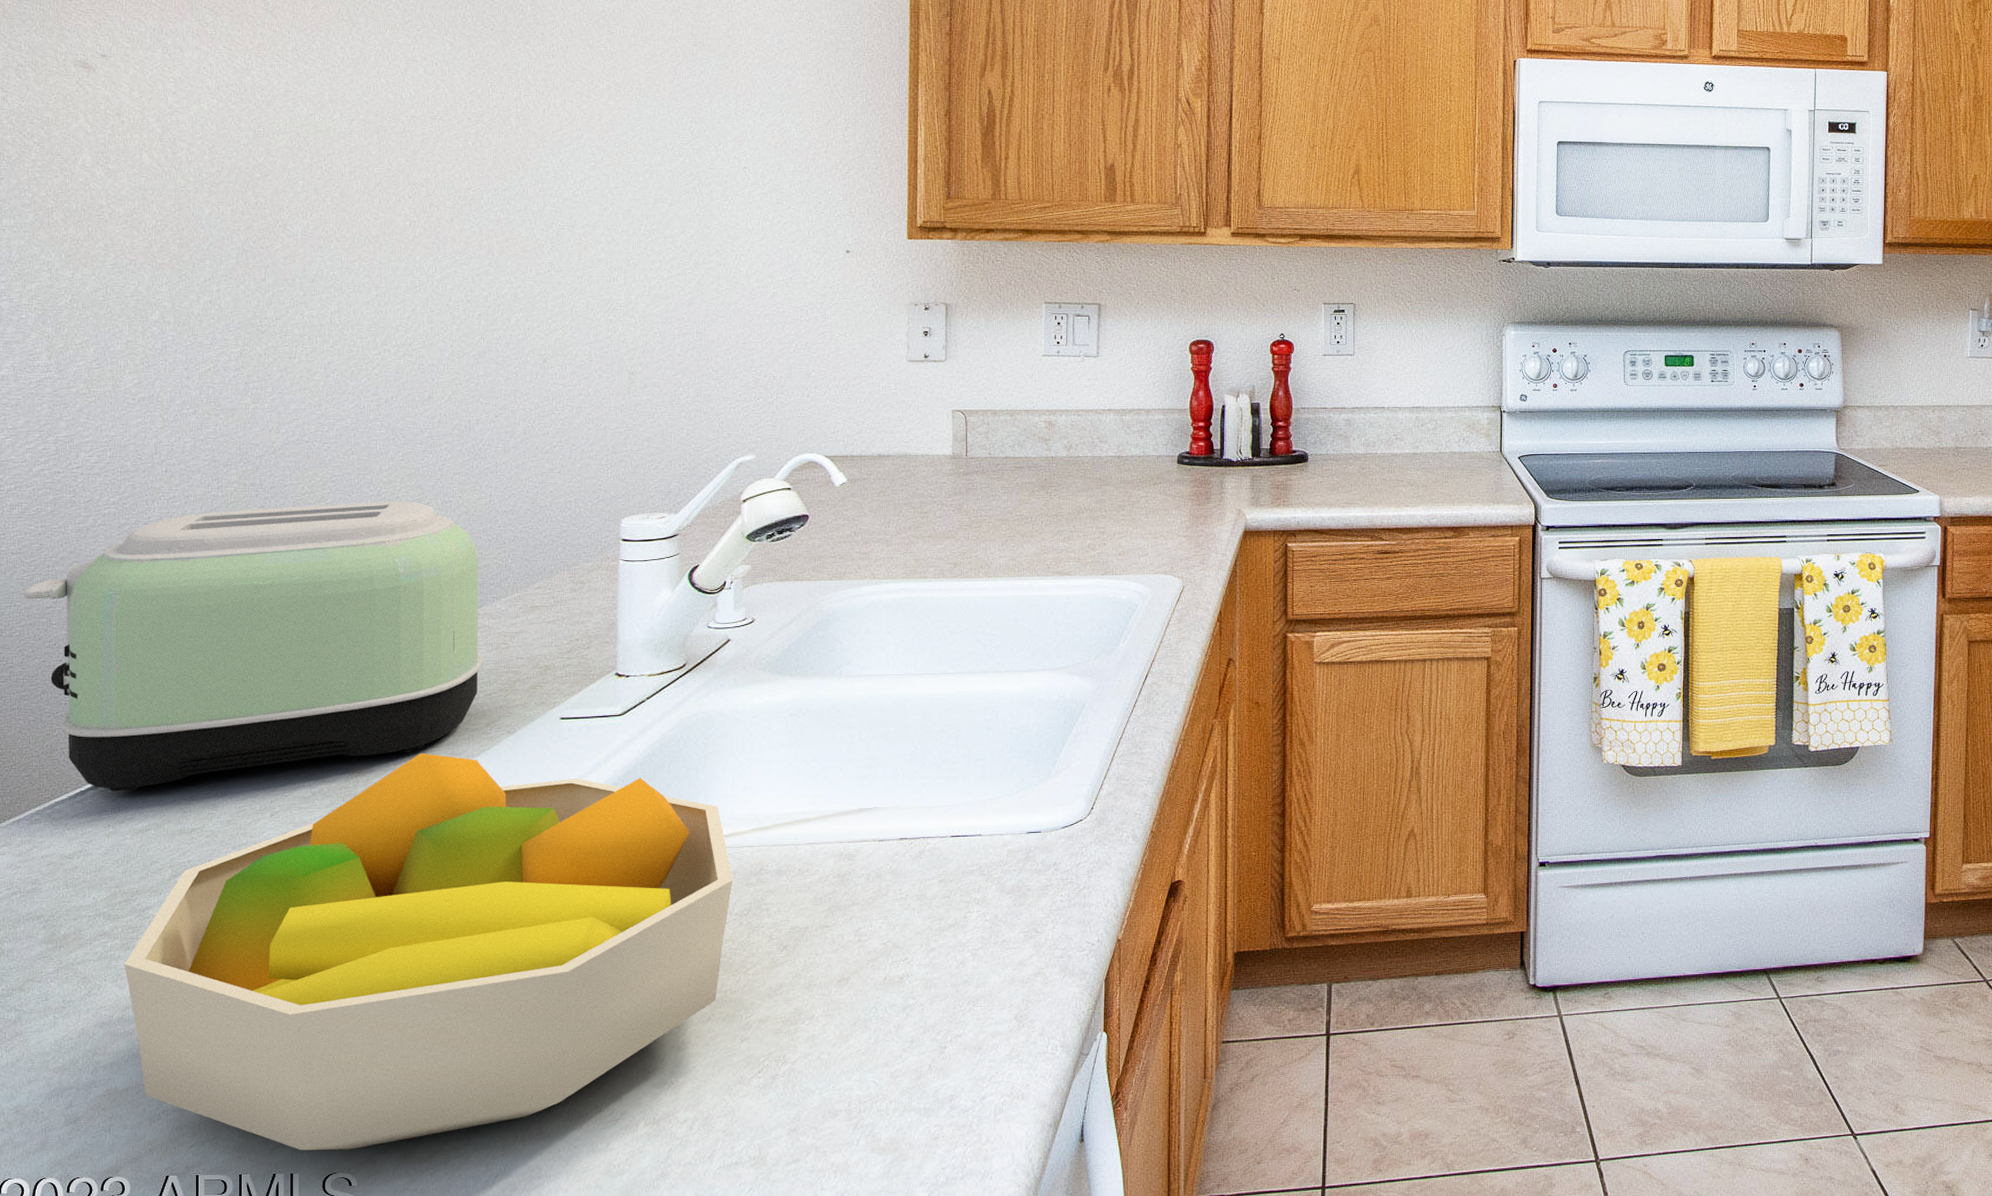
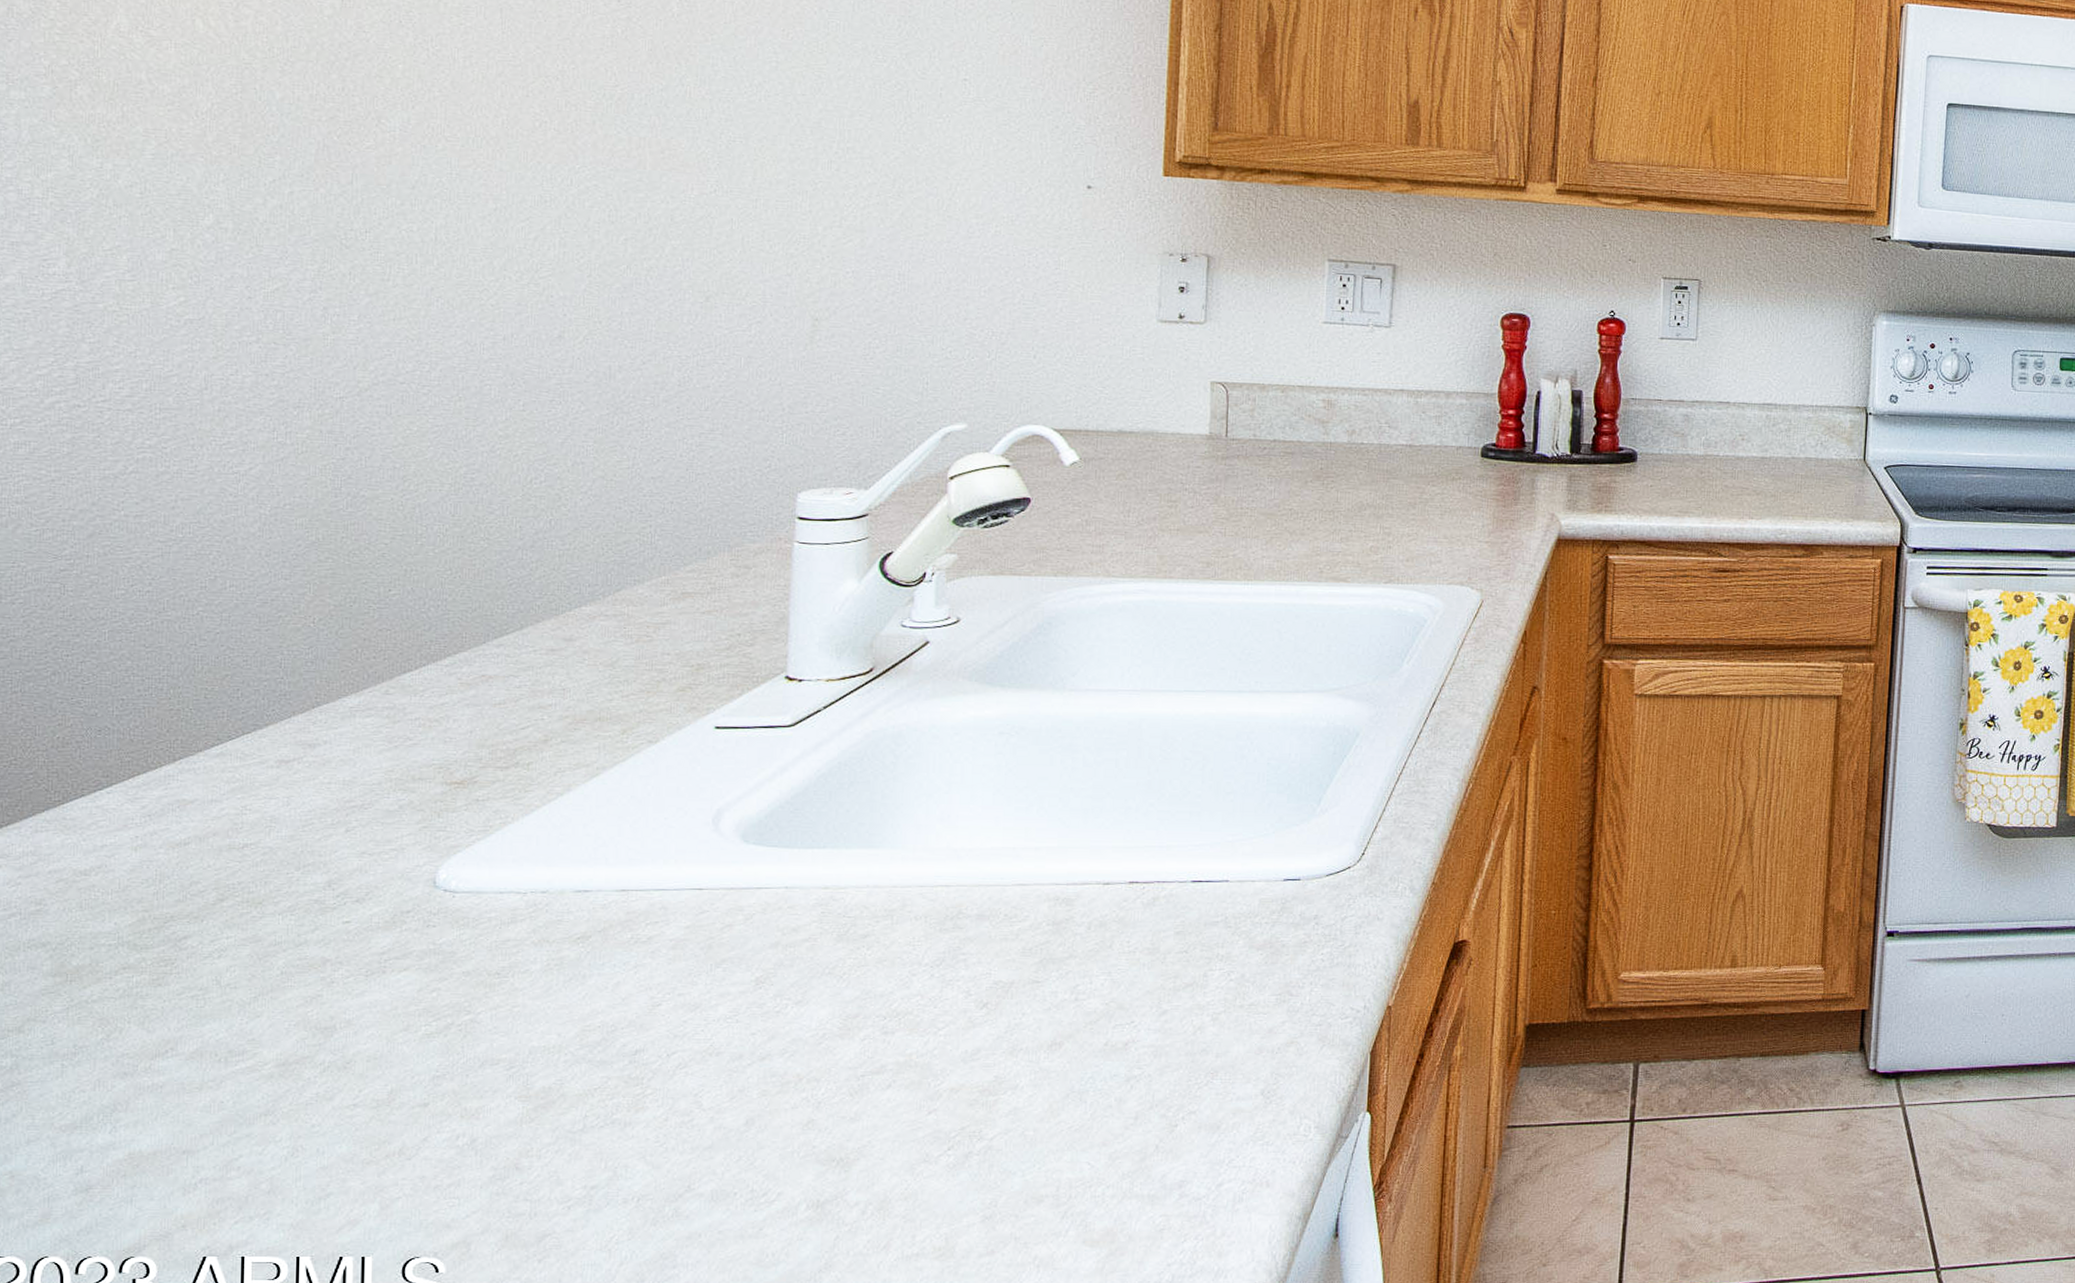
toaster: present [23,501,483,791] -> none [30,459,620,796]
fruit bowl: present [124,753,733,1150] -> none [153,763,924,1230]

